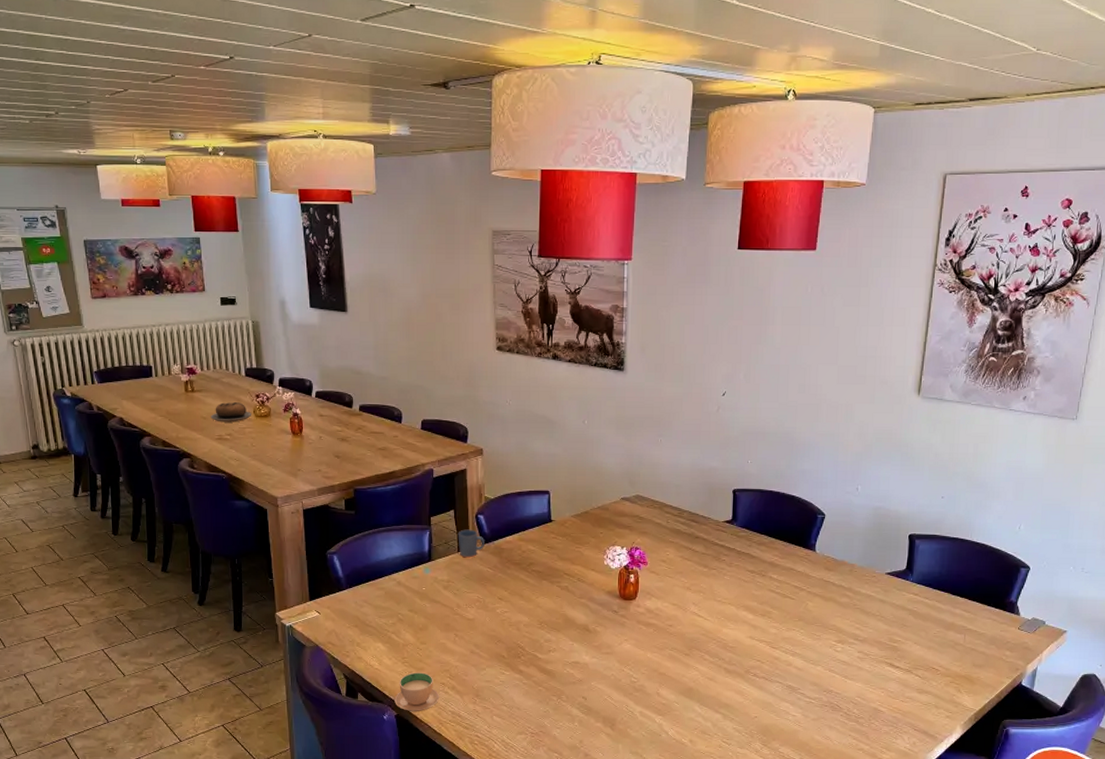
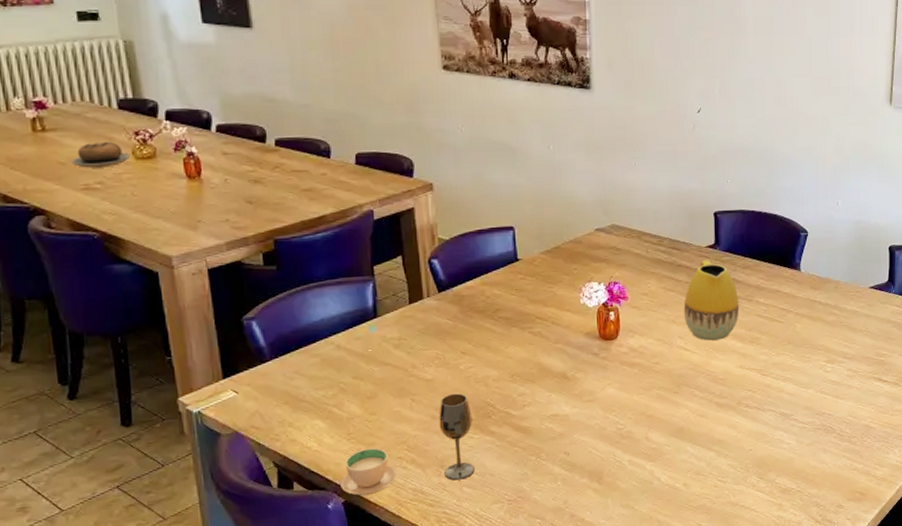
mug: present [458,529,484,558] -> none [408,276,441,310]
wine glass: none [477,633,505,709] -> present [439,393,475,481]
pitcher: none [699,534,753,610] -> present [683,260,740,341]

